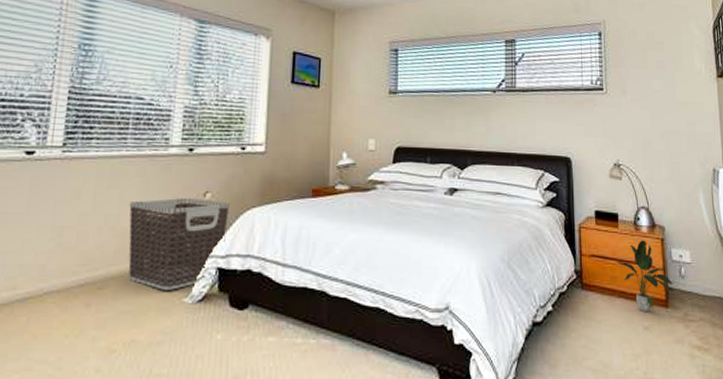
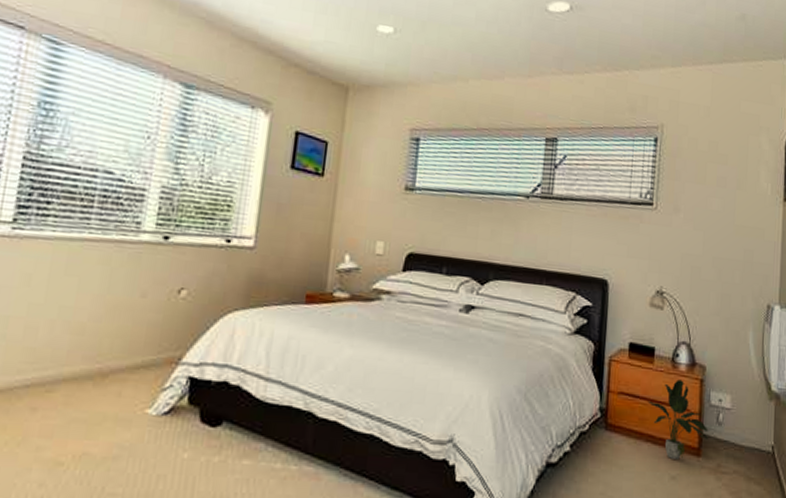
clothes hamper: present [128,198,229,290] -> none [83,292,208,399]

